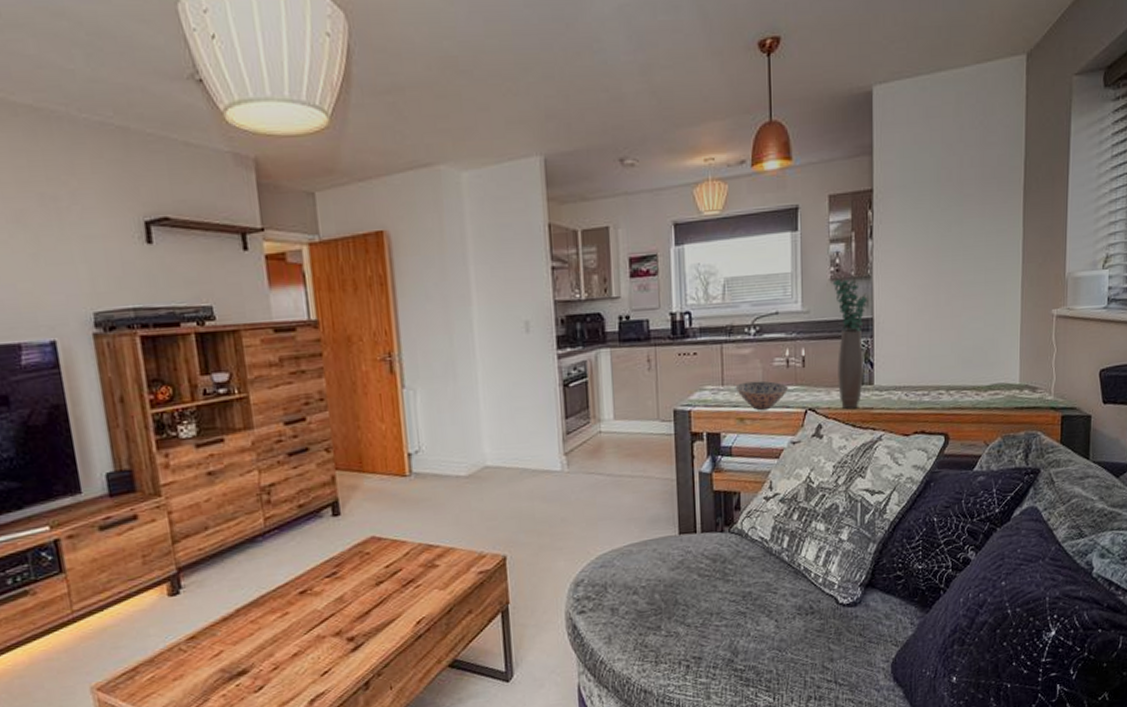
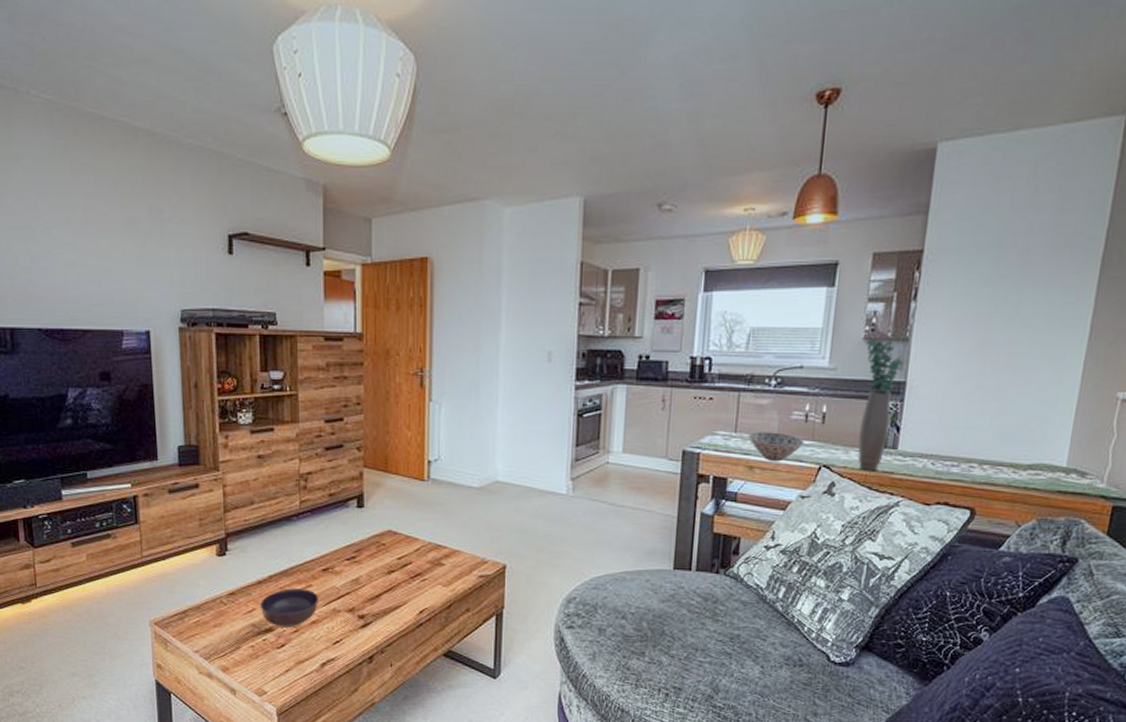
bowl: none [228,618,299,668] -> present [260,588,319,628]

